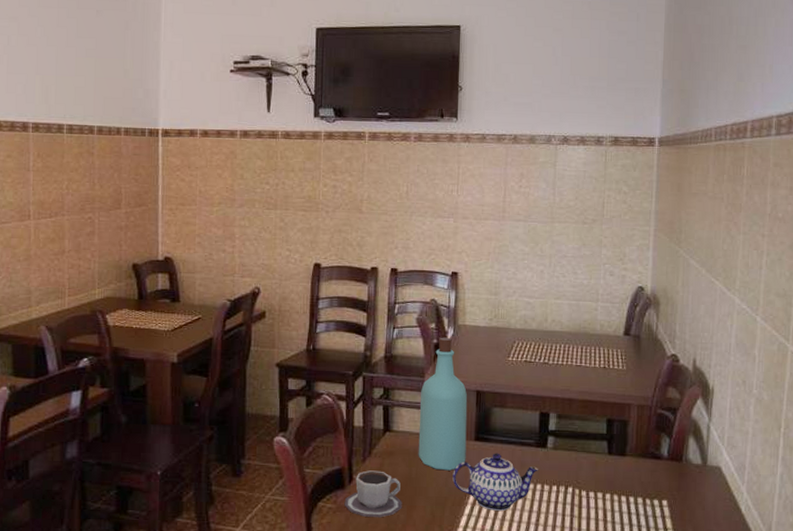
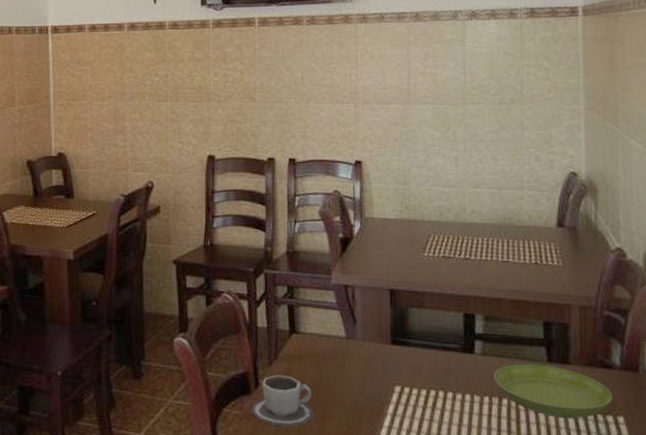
bottle: present [418,337,468,471] -> none [328,231,382,377]
teapot: present [452,453,538,511] -> none [368,358,466,423]
saucer: none [562,456,660,503] -> present [493,363,613,419]

